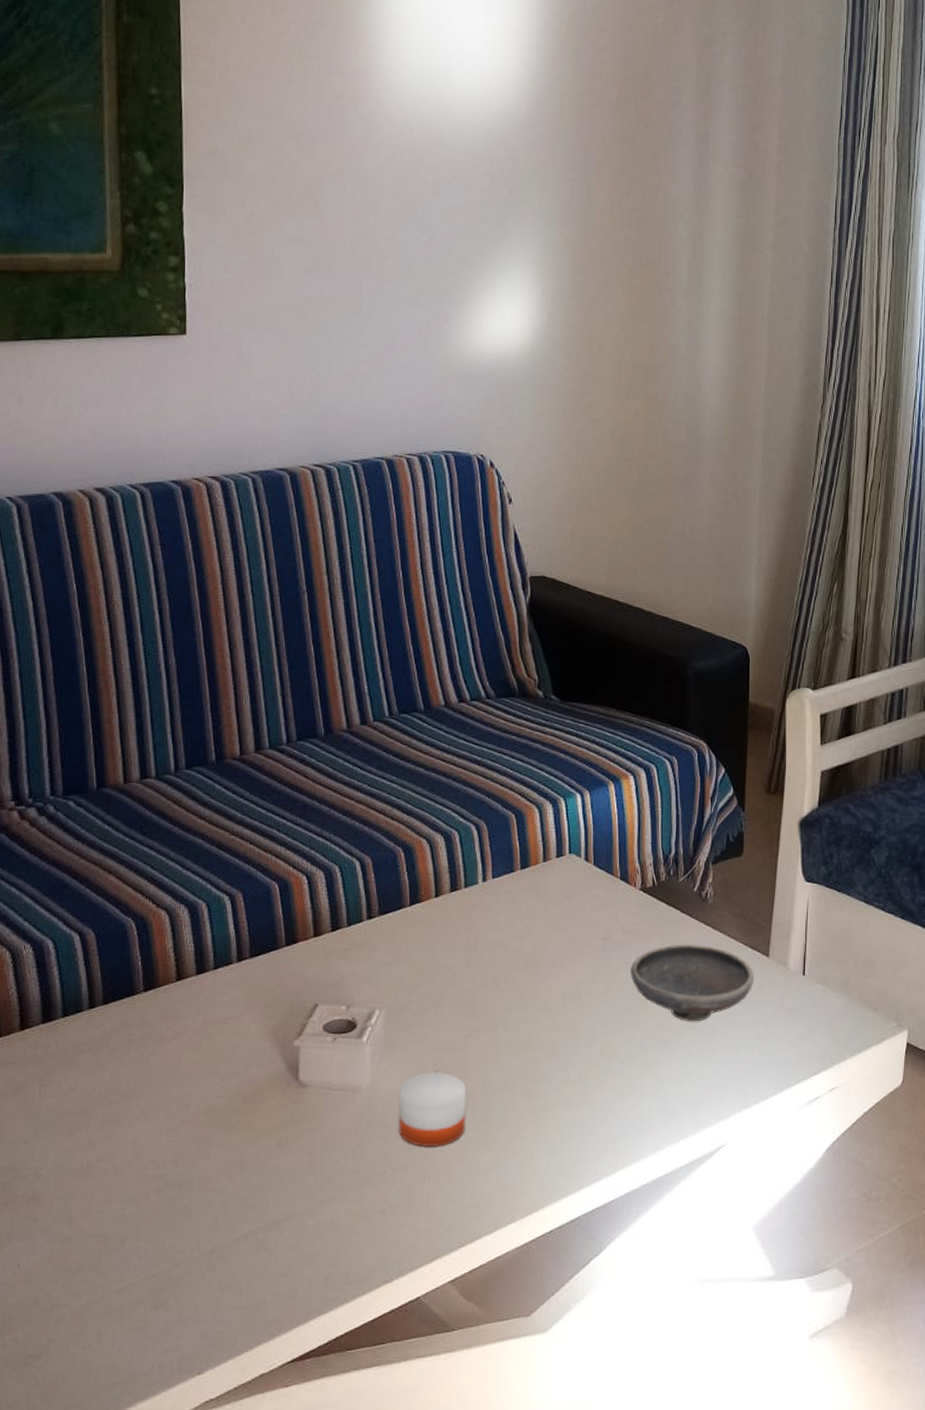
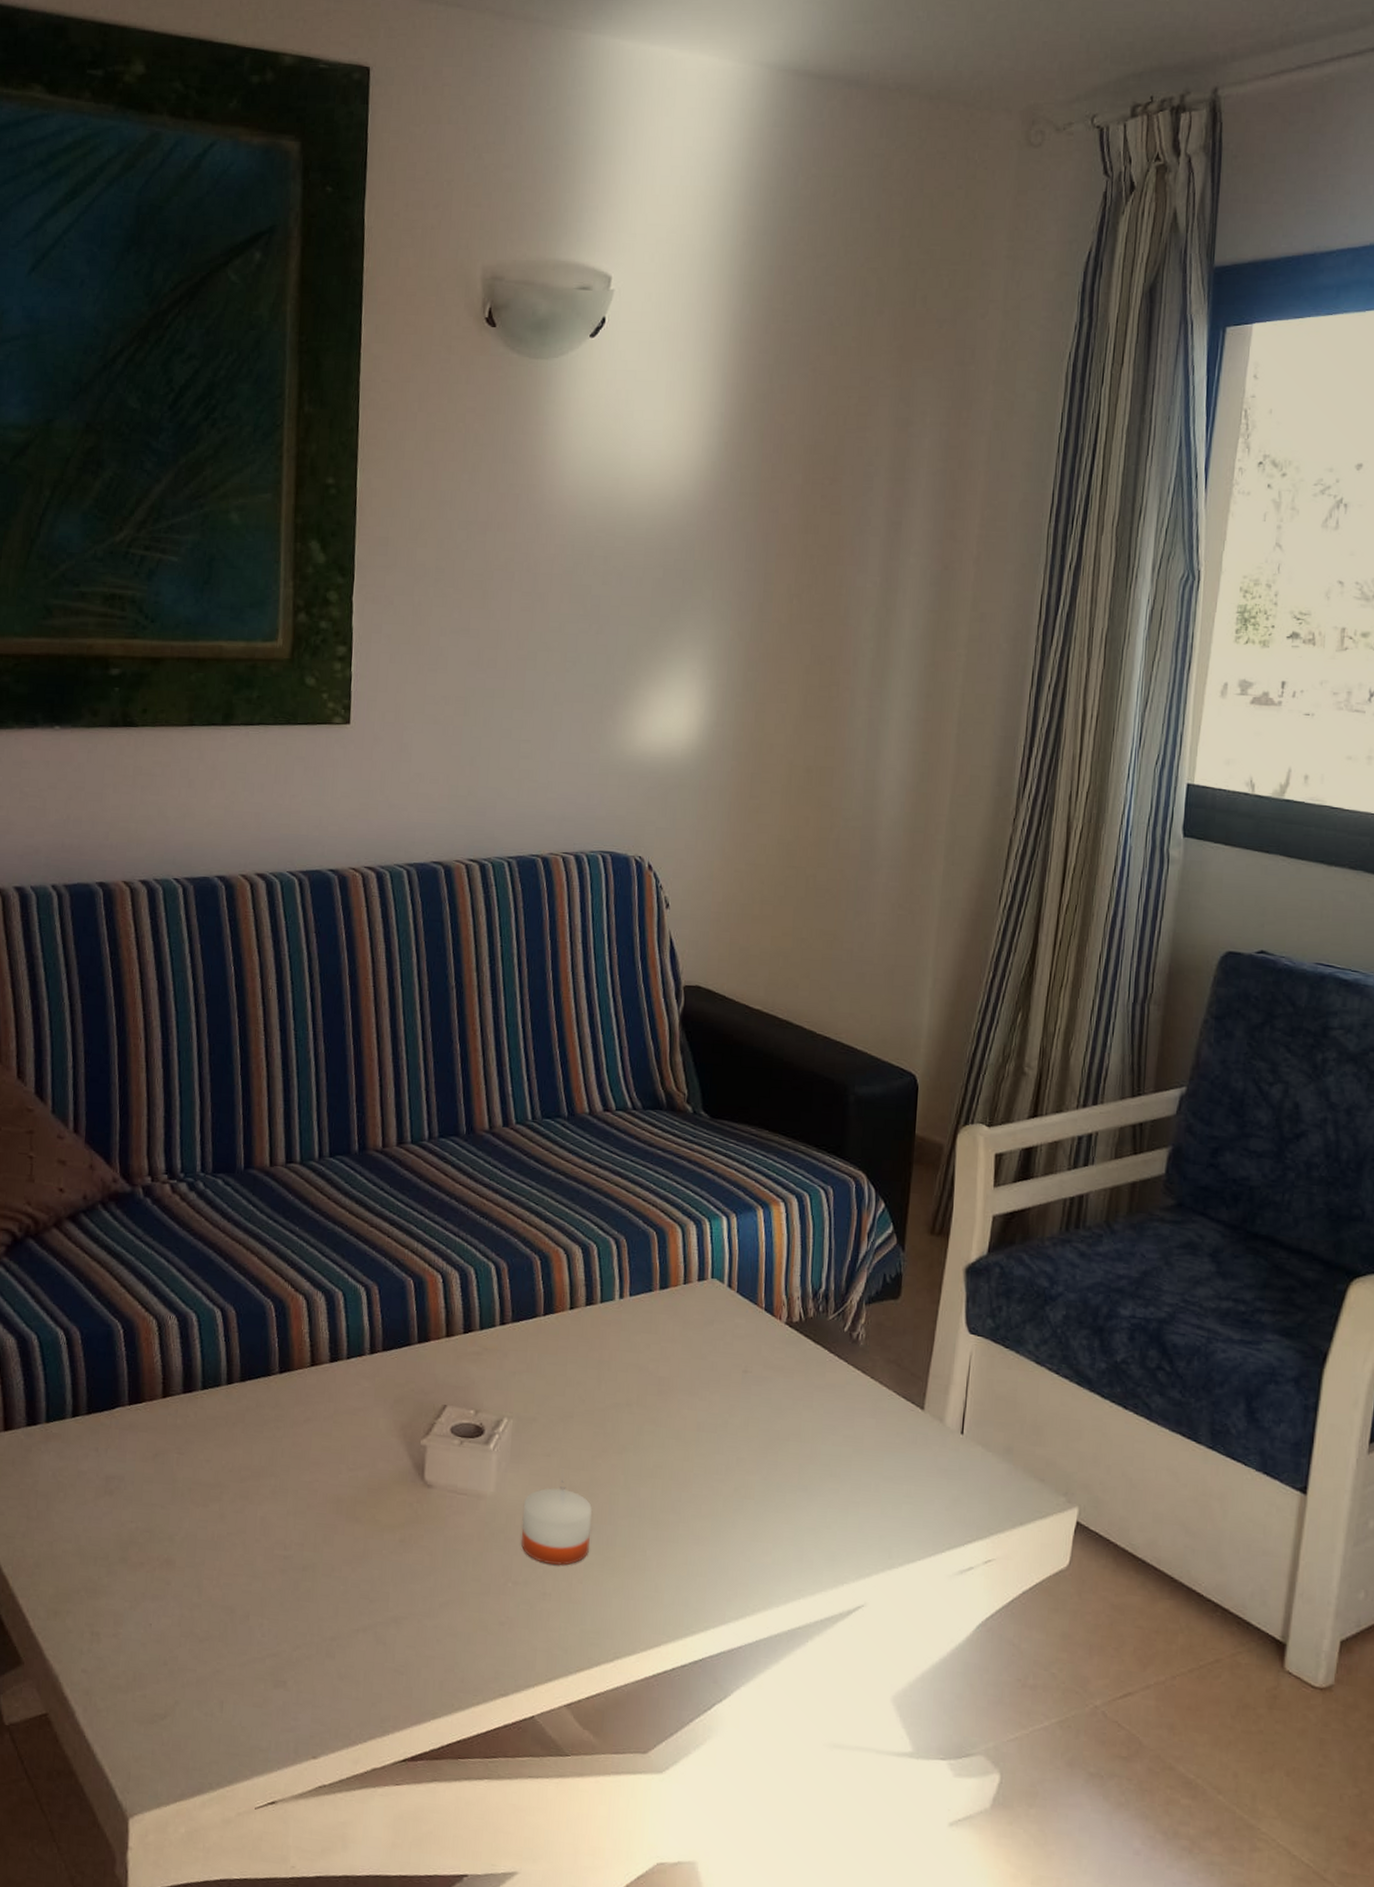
ceramic bowl: present [630,945,754,1022] -> none [771,1385,906,1470]

